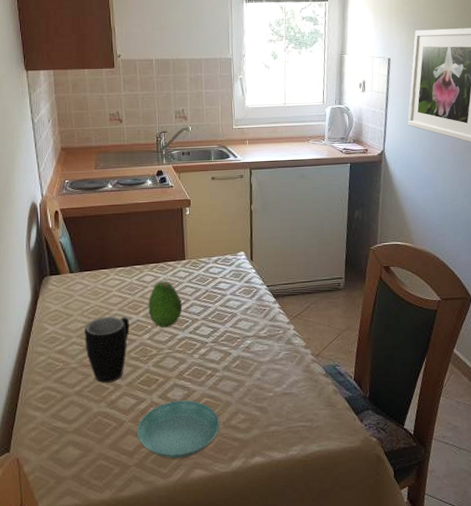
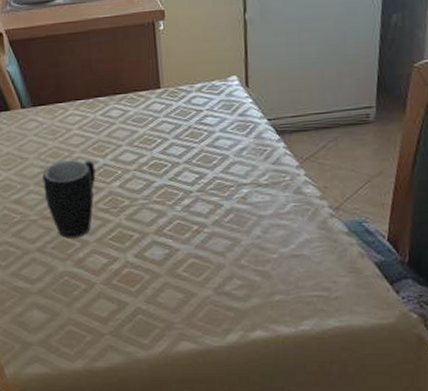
saucer: present [136,400,220,459] -> none [110,260,211,328]
fruit: present [148,281,182,328] -> none [116,115,159,174]

